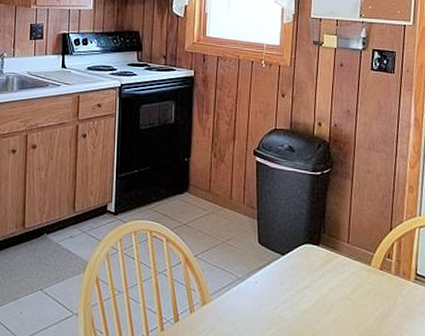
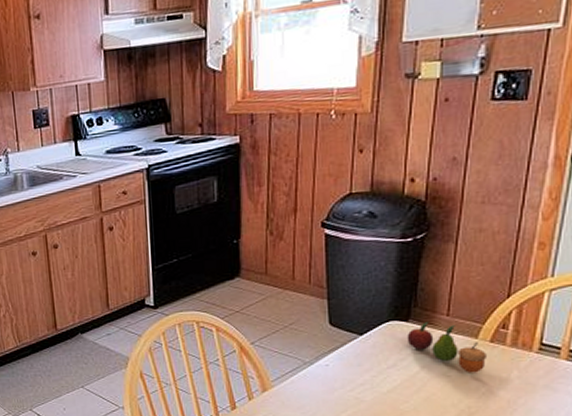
fruit: none [318,247,378,298] -> present [407,322,486,373]

